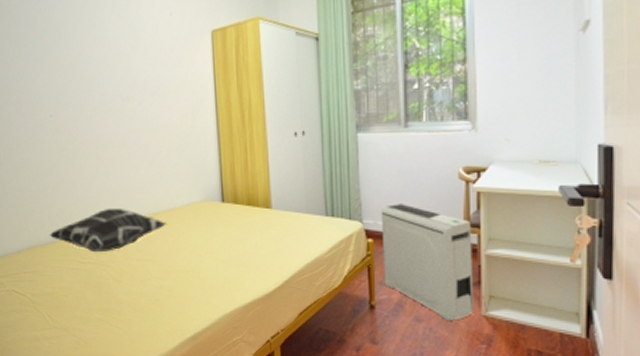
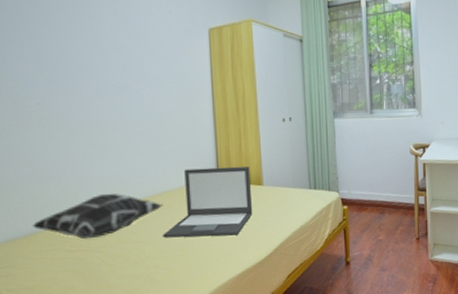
laptop: none [167,185,261,262] -> present [163,166,253,238]
air purifier: present [381,204,474,322] -> none [353,175,423,268]

